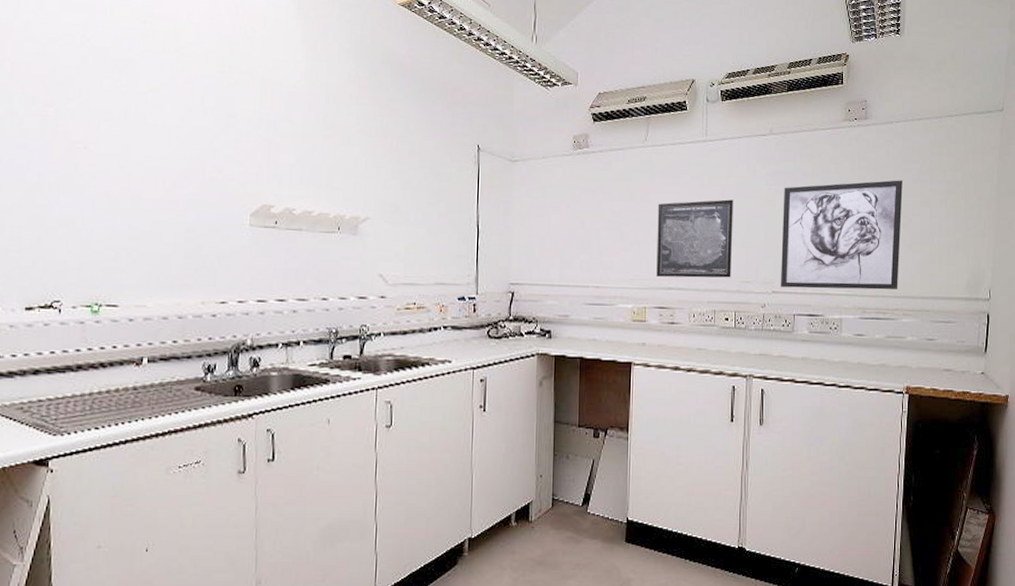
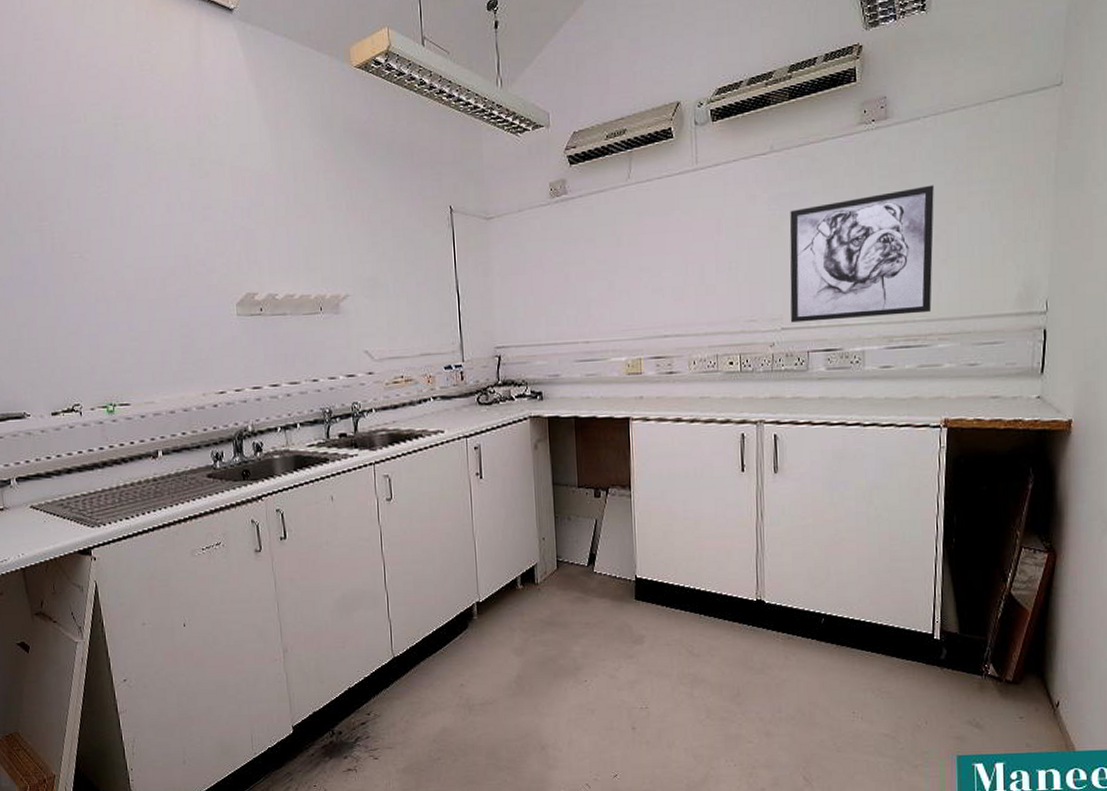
wall art: present [656,199,733,278] -> none [647,231,734,325]

